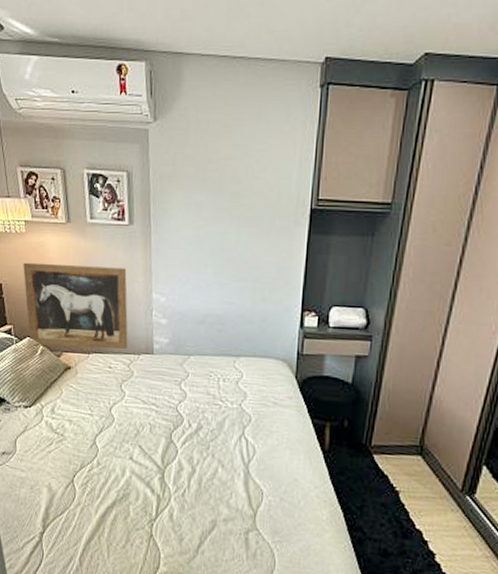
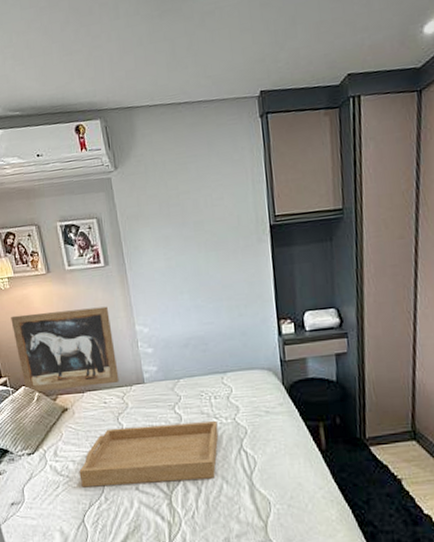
serving tray: none [74,394,222,460] -> present [79,421,219,488]

